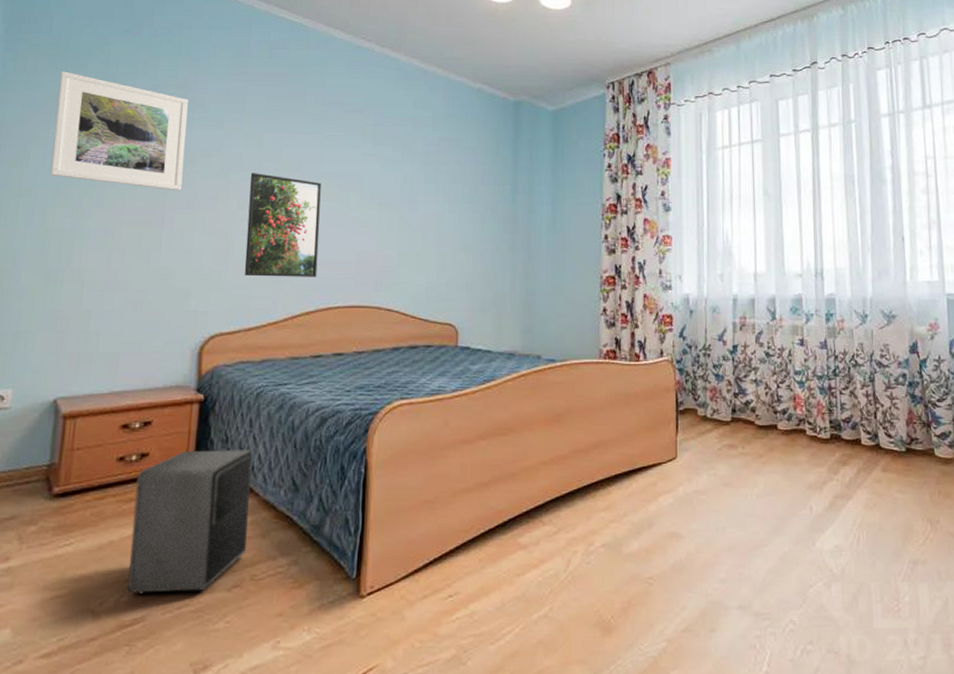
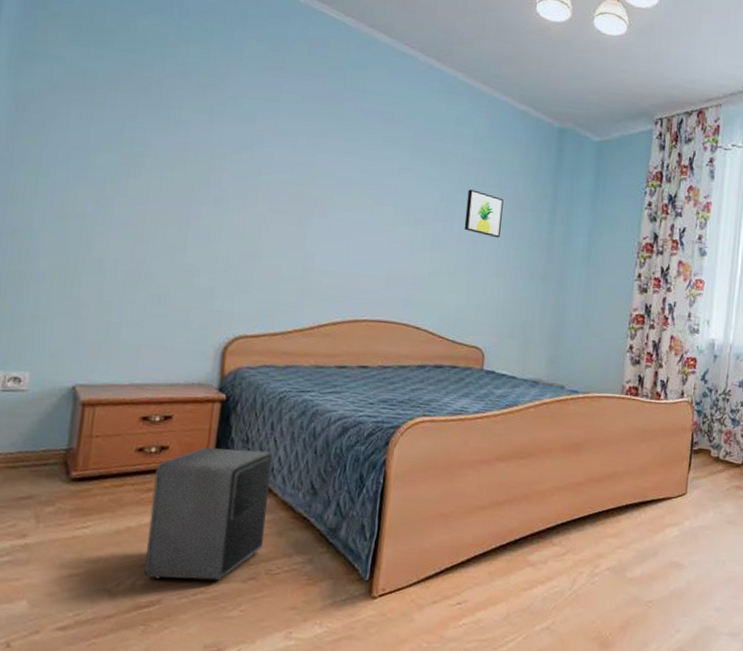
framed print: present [50,71,188,191] -> none [70,46,220,187]
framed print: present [244,173,321,277] -> none [271,175,355,289]
wall art: none [429,169,466,214] -> present [464,189,504,238]

